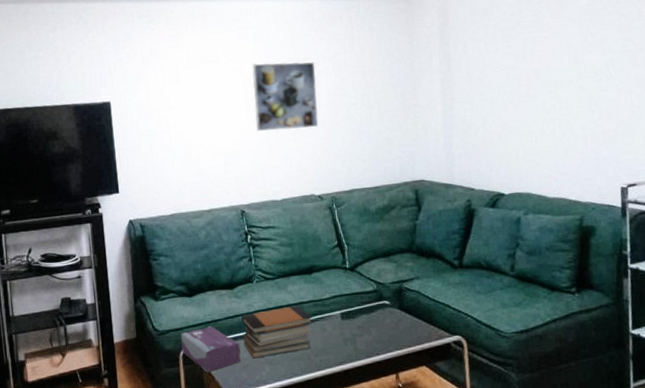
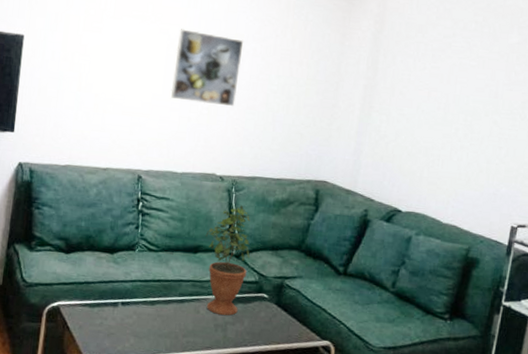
tissue box: present [181,326,241,373] -> none [46,287,109,334]
book stack: present [241,305,314,359] -> none [113,281,189,329]
potted plant: none [316,219,364,329] -> present [205,204,250,316]

